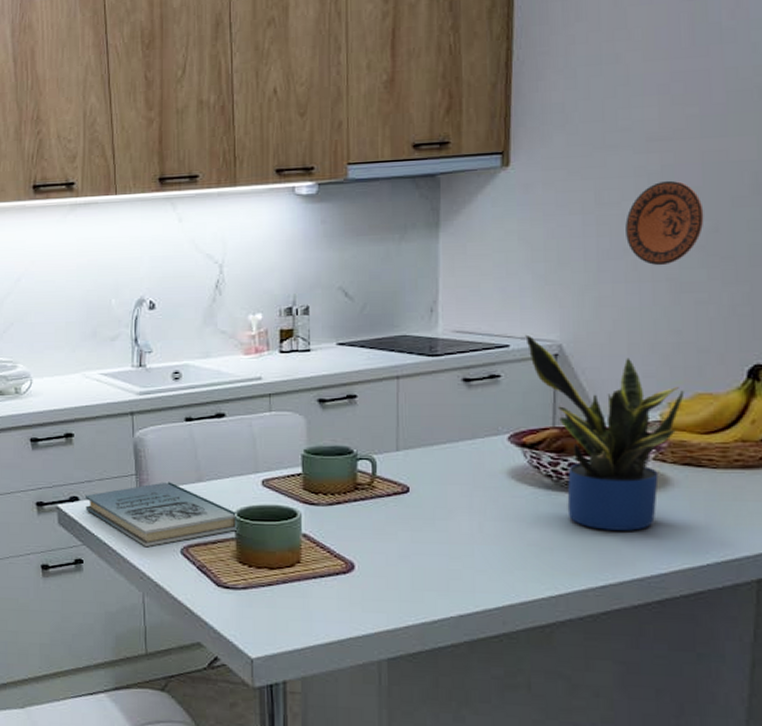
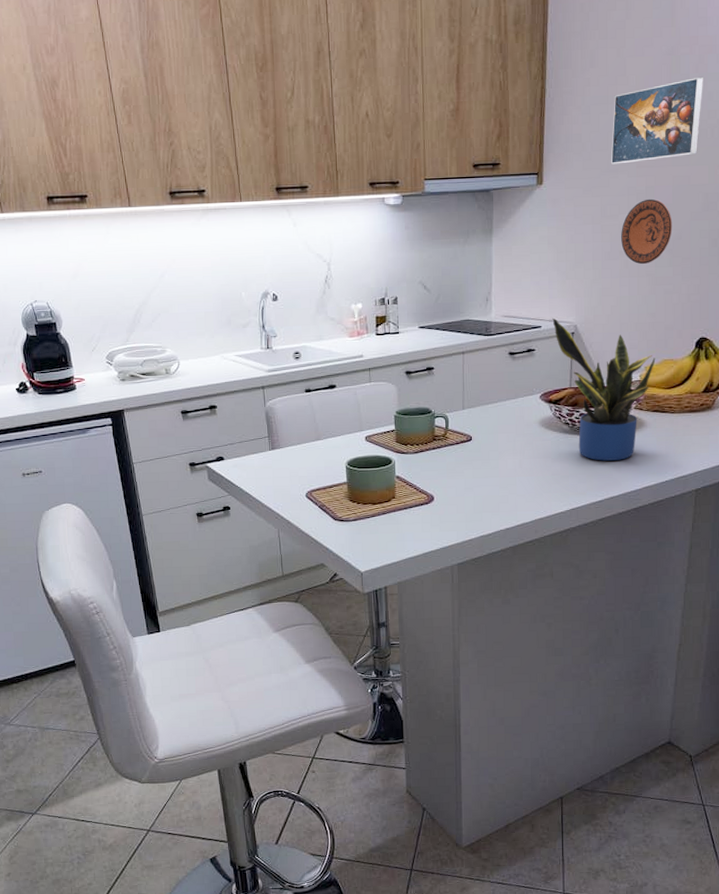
book: present [84,482,238,548] -> none [228,441,348,494]
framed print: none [607,24,745,139] -> present [610,77,704,165]

